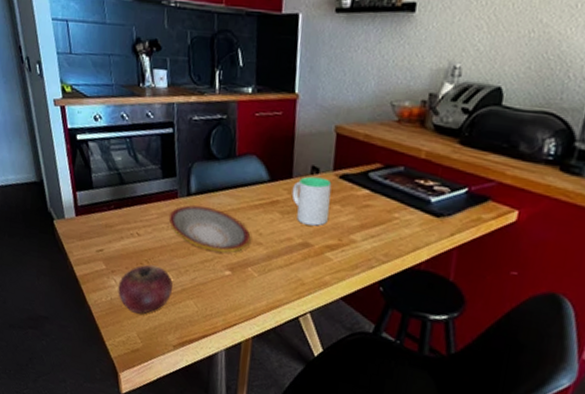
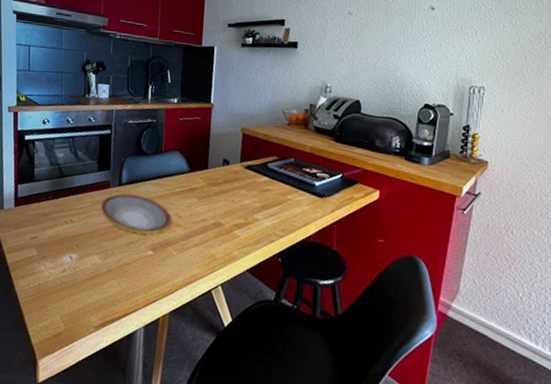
apple: present [118,264,172,314] -> none [46,248,99,297]
mug: present [292,176,332,226] -> none [207,167,239,208]

